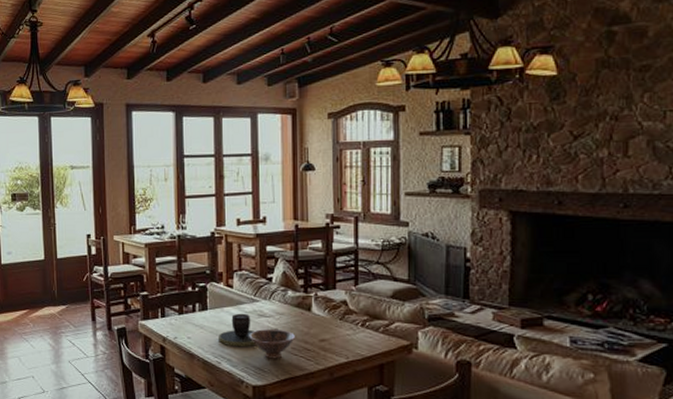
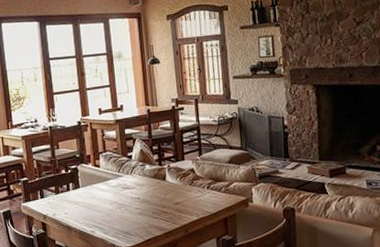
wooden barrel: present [219,313,256,347] -> none [91,187,123,217]
bowl: present [249,329,295,359] -> none [116,198,155,224]

